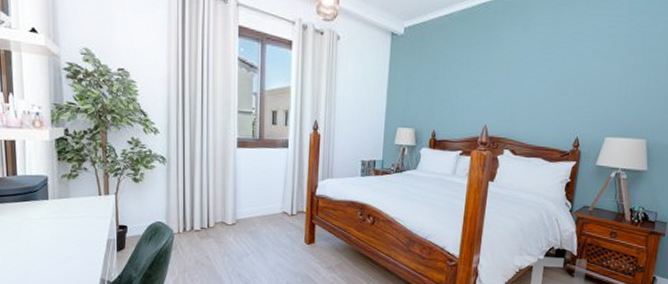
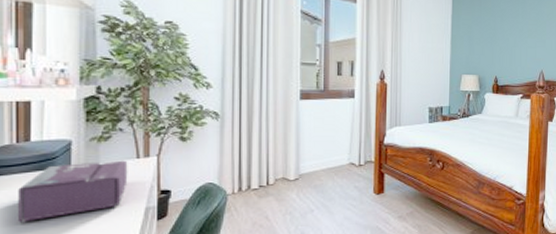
tissue box: none [11,196,93,244] -> present [18,160,128,223]

